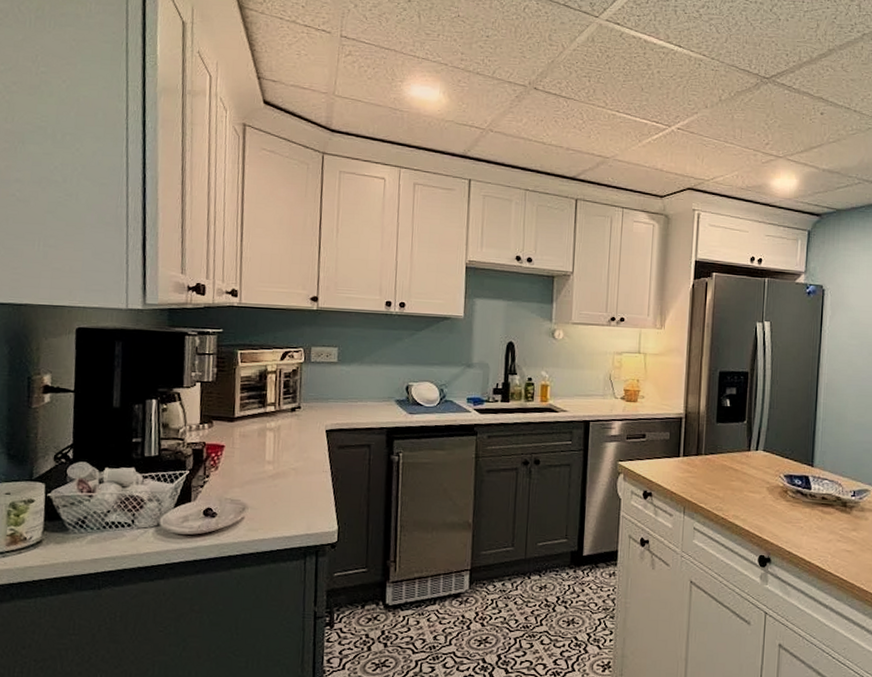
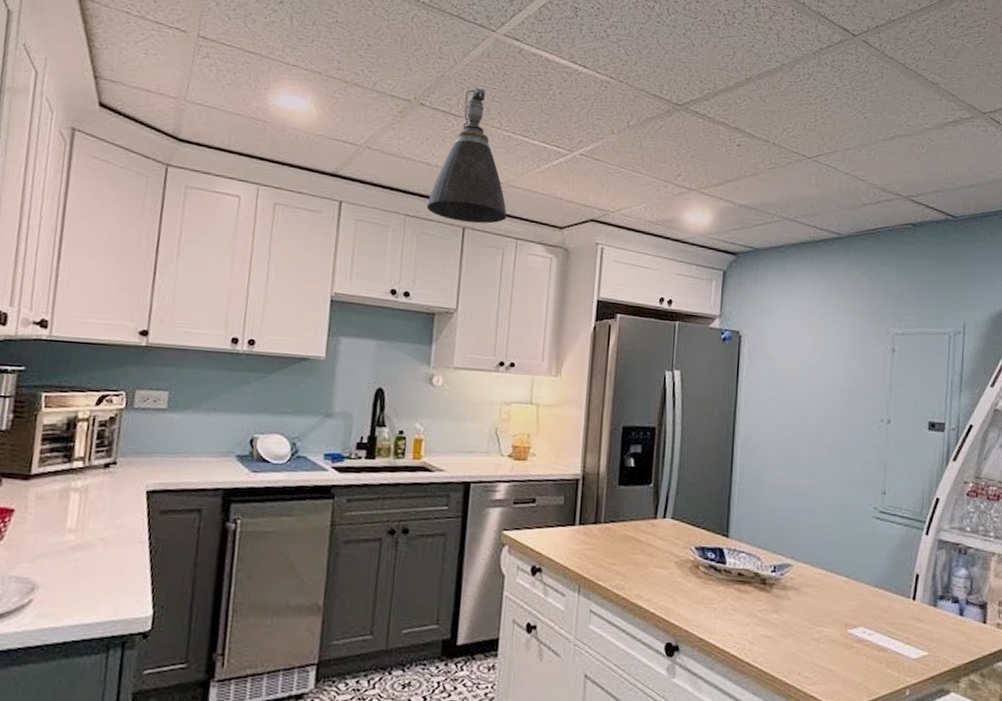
pendant light: none [543,71,614,196] -> present [426,87,507,224]

